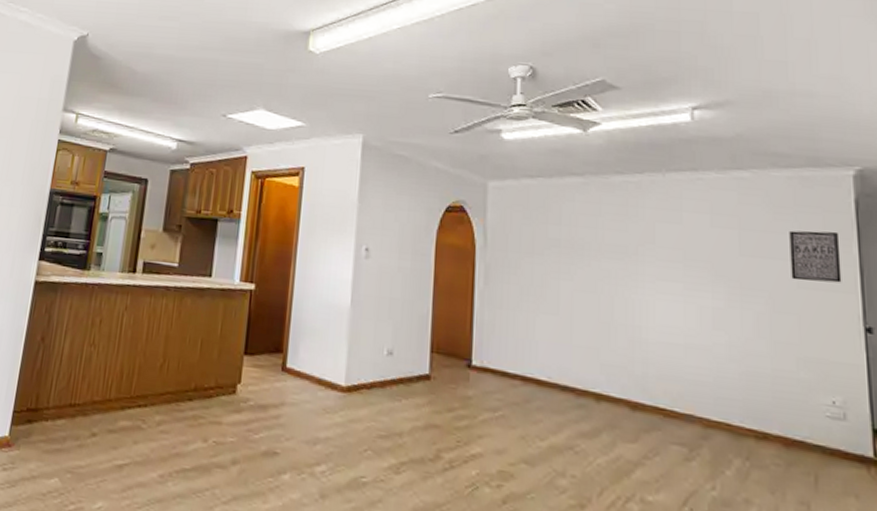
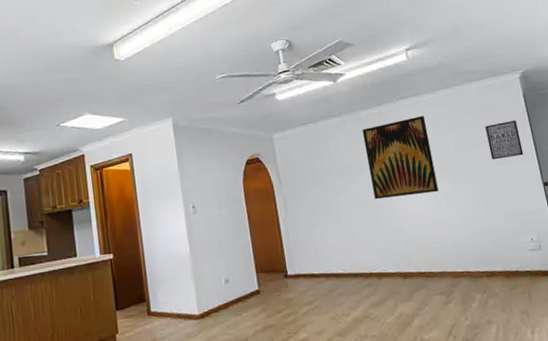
wall art: none [609,198,705,306] -> present [362,115,439,200]

